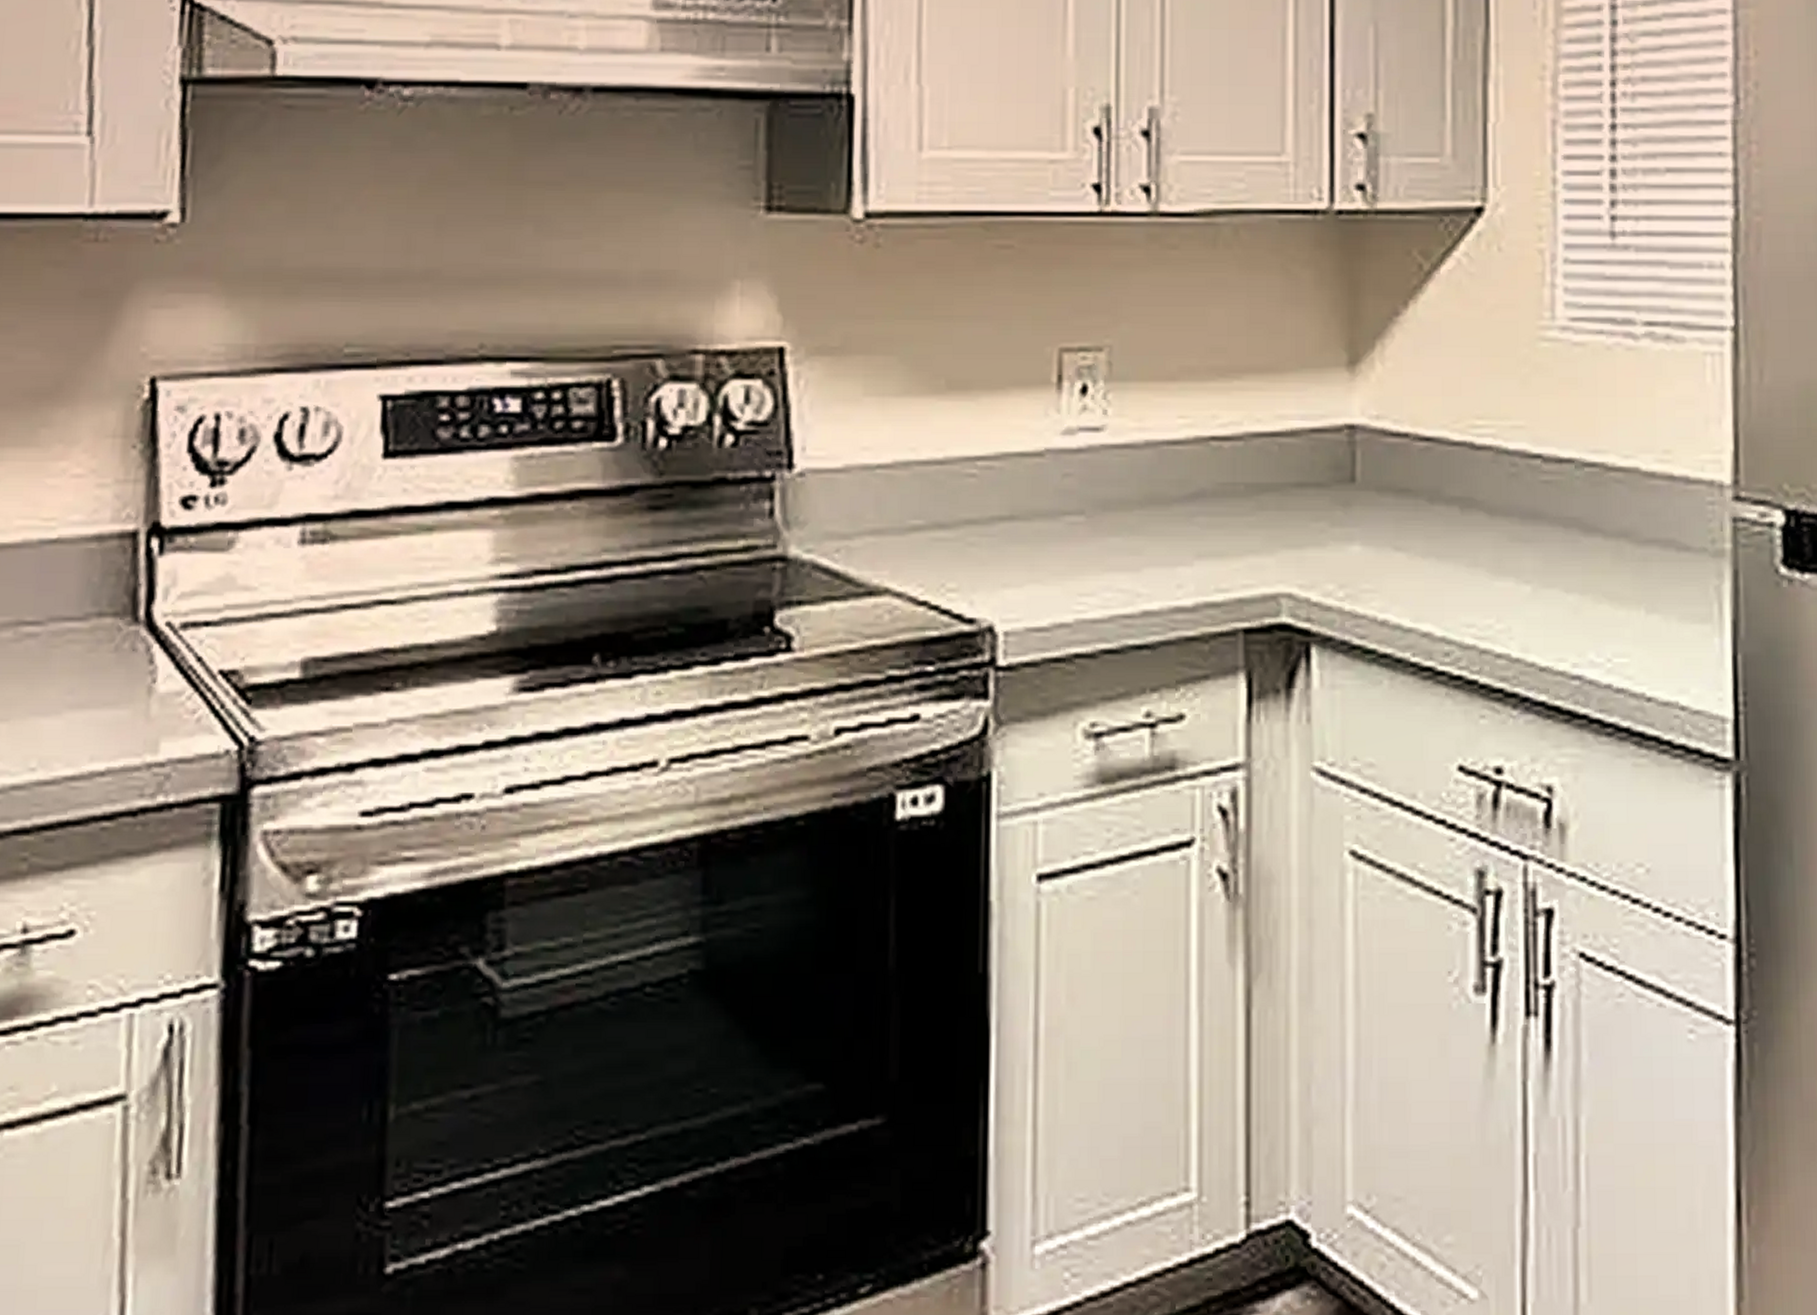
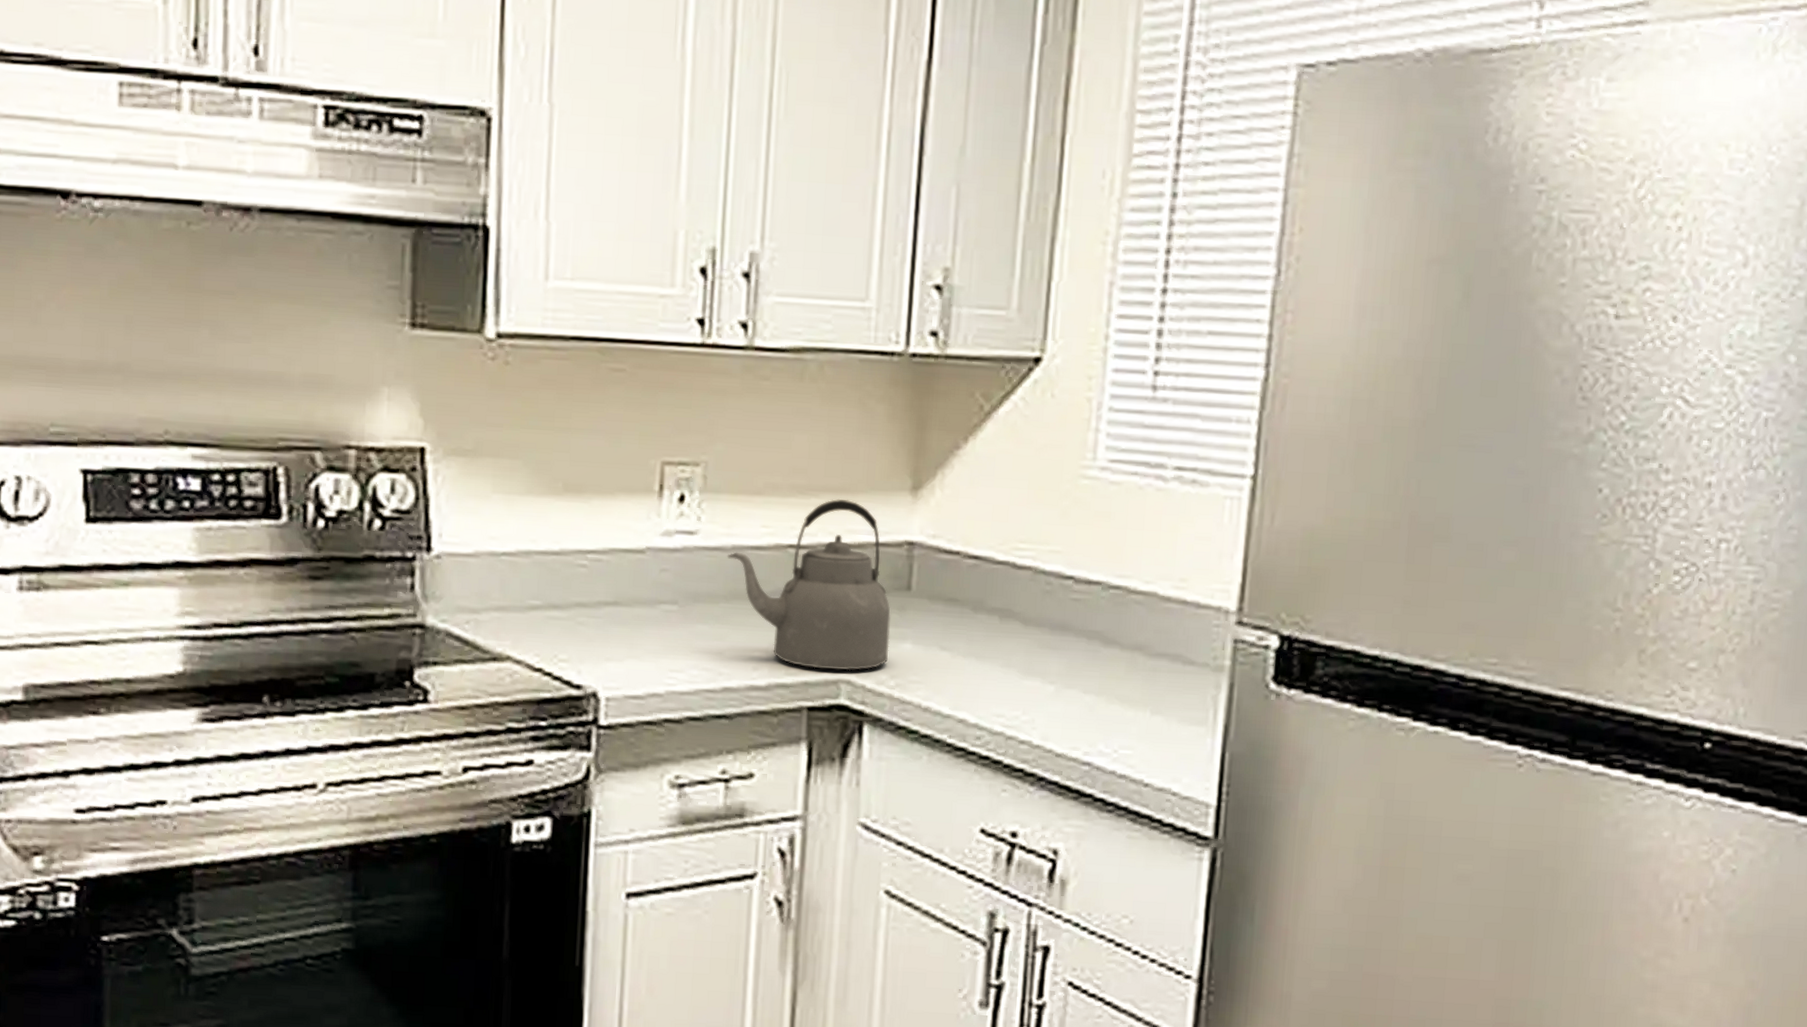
kettle: none [1139,380,1335,582] -> present [727,498,891,671]

